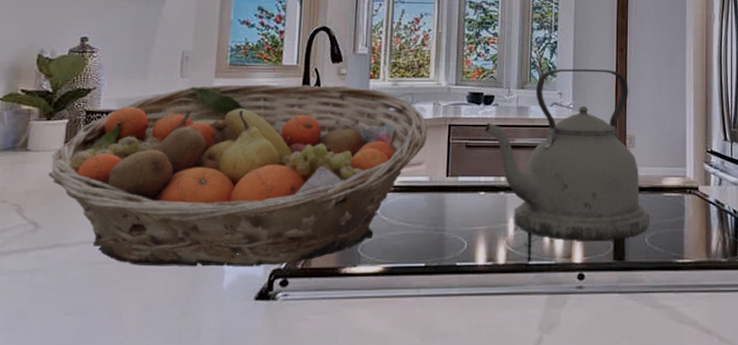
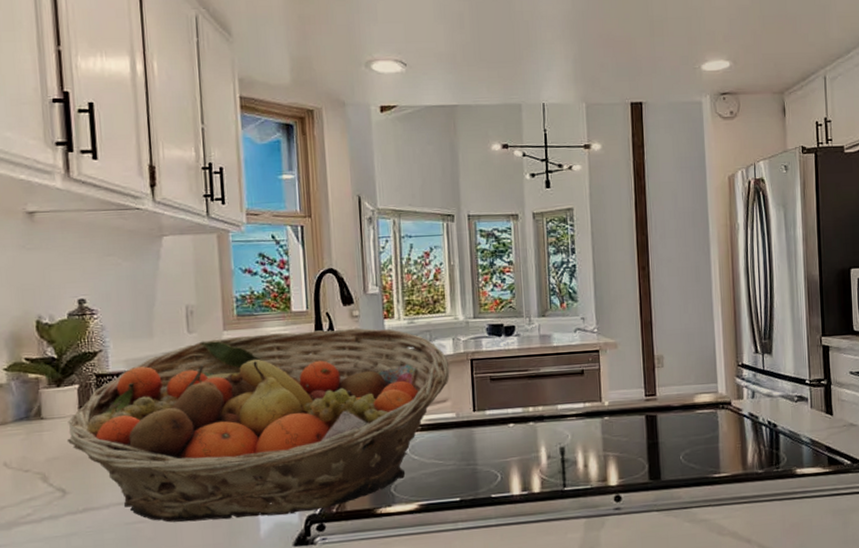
kettle: present [484,68,650,242] -> none [507,290,684,465]

